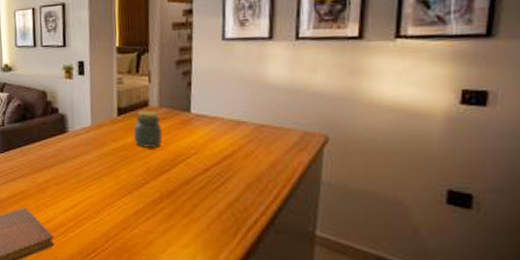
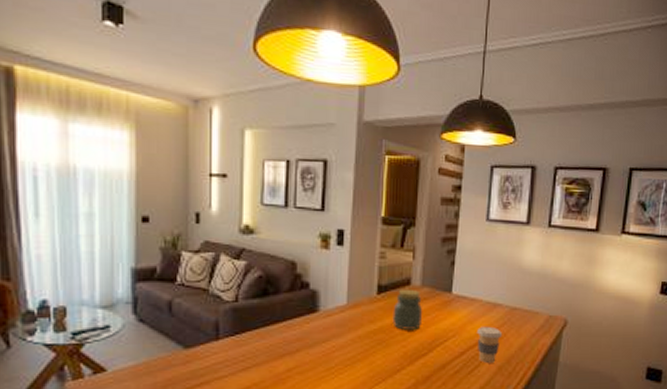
coffee cup: none [221,144,250,181] -> present [477,326,503,364]

